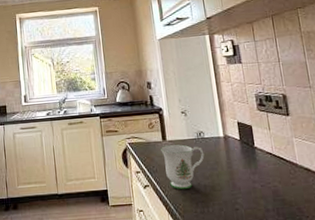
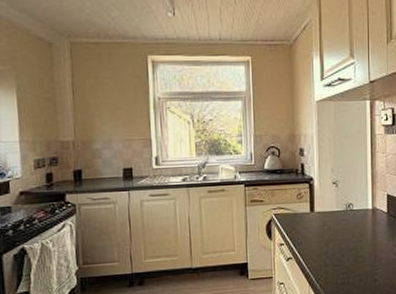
mug: present [161,144,205,190] -> none [308,216,351,262]

